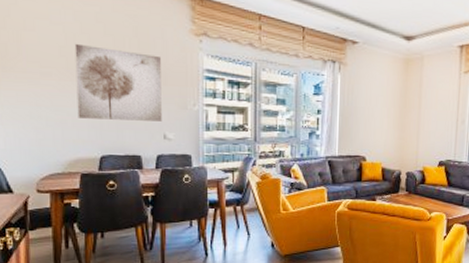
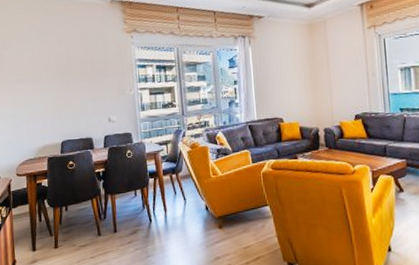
wall art: present [74,43,162,122] -> none [39,53,106,112]

